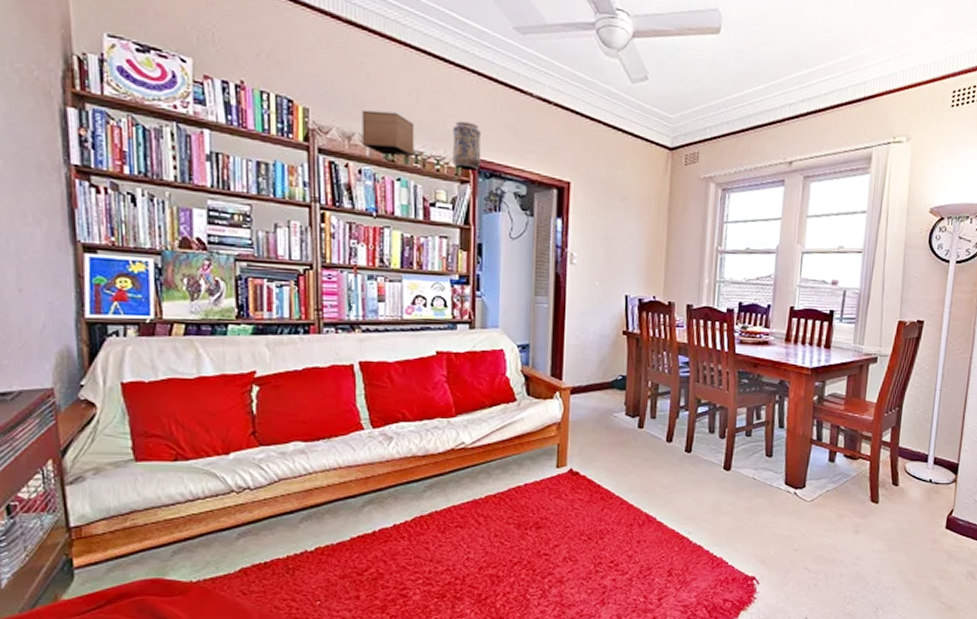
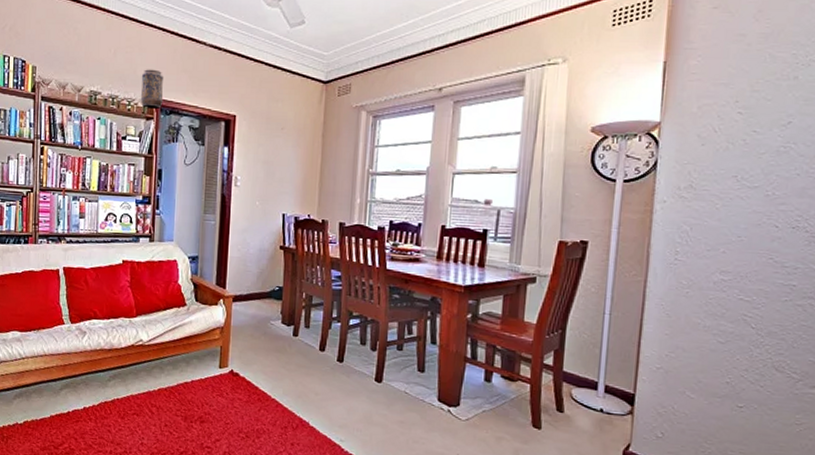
decorative box: present [362,110,415,157] -> none [73,65,113,100]

